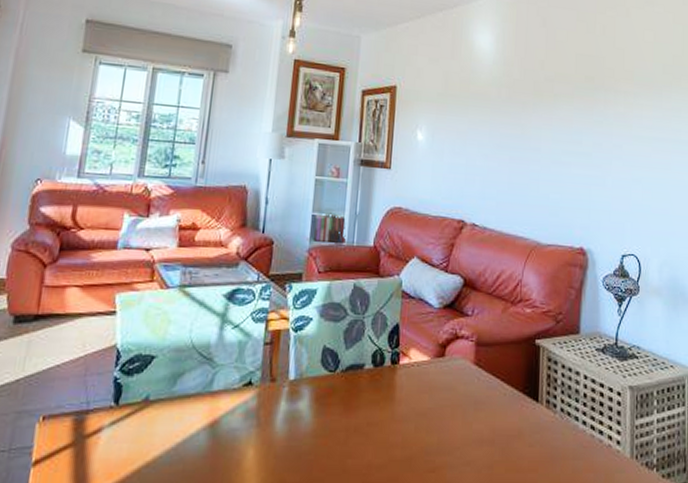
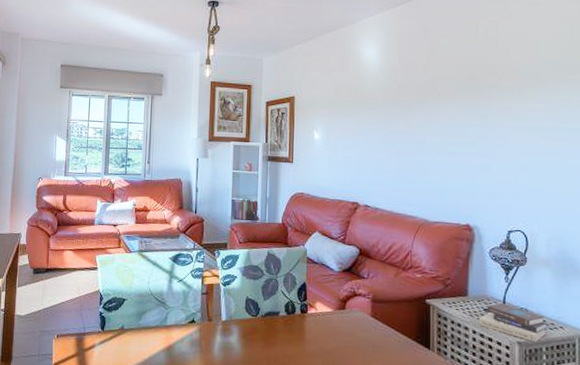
books: none [590,341,659,386] -> present [478,303,548,342]

